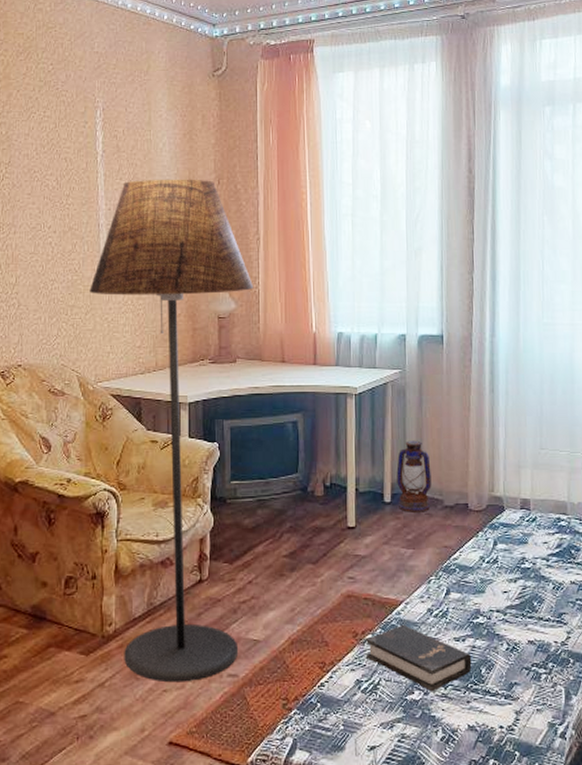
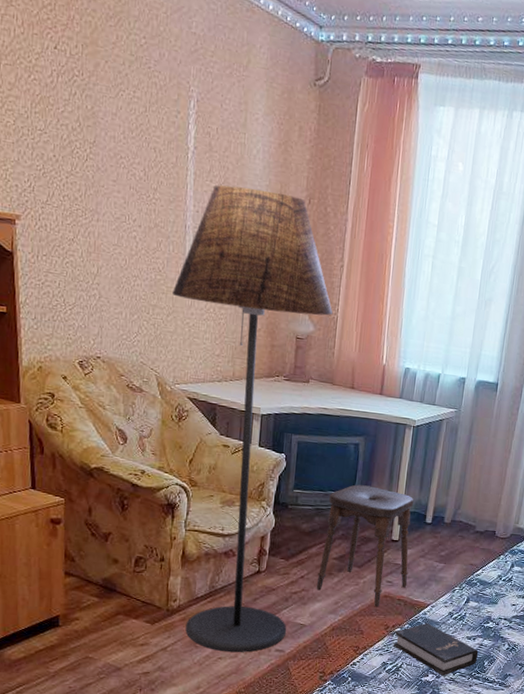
stool: none [267,467,373,610] -> present [316,484,414,607]
lantern: present [396,440,432,512] -> none [438,472,470,535]

